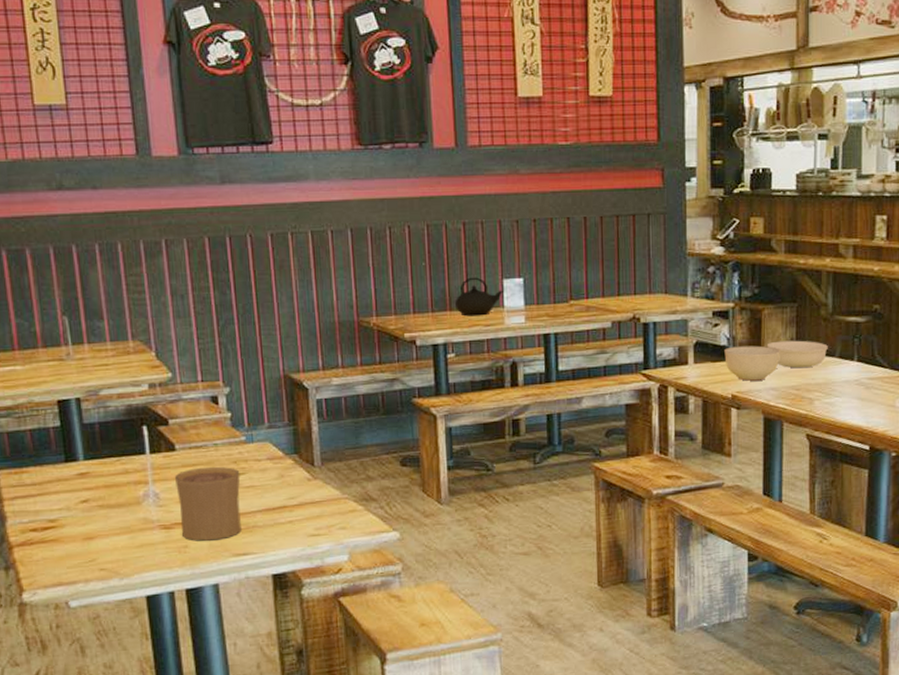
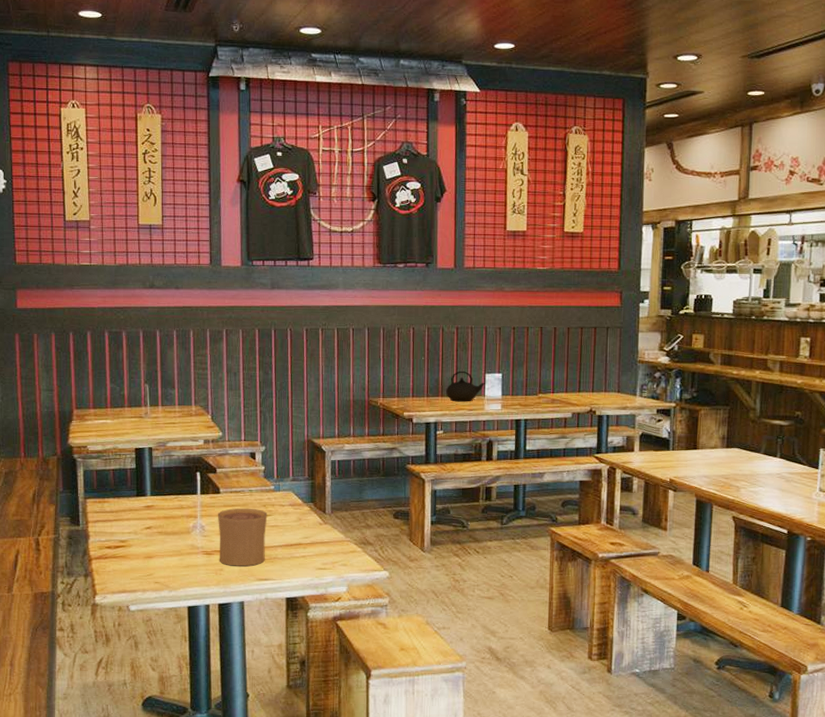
bowl: present [724,345,780,381] -> none [665,439,713,469]
soup bowl: present [766,340,828,369] -> none [701,437,755,461]

